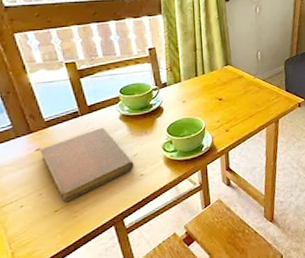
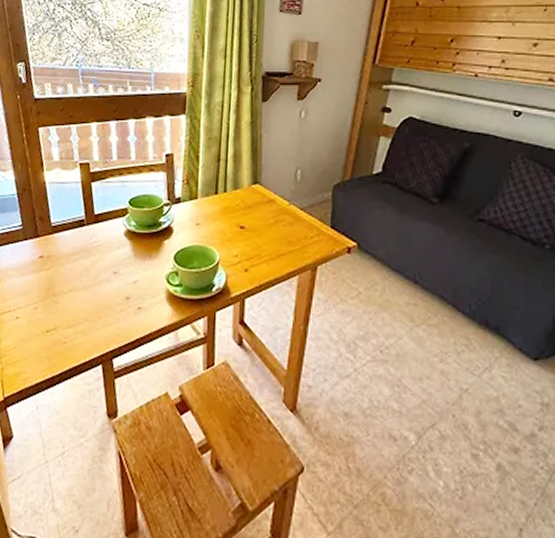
notebook: present [40,127,134,203] -> none [42,242,133,324]

